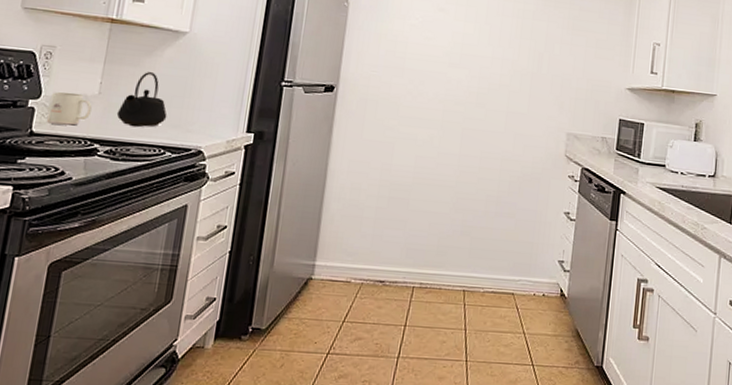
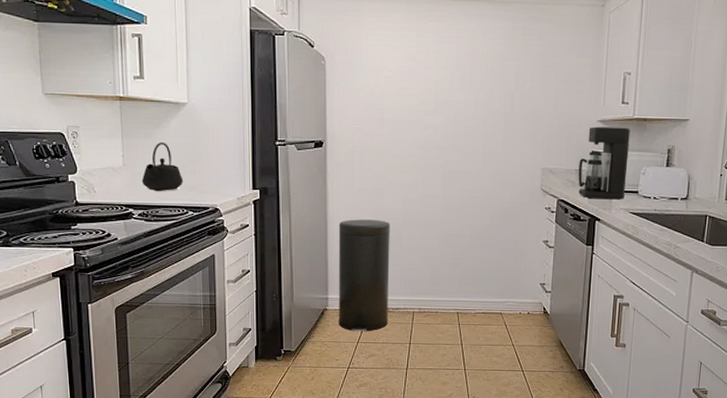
mug: present [46,91,92,126] -> none [85,166,120,194]
pedal bin: none [323,174,398,309] -> present [338,219,390,332]
coffee maker: none [604,94,659,173] -> present [578,126,630,200]

